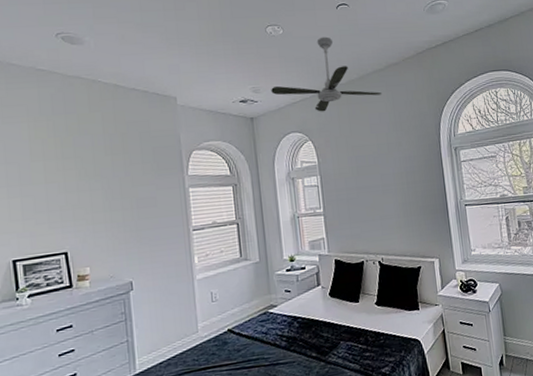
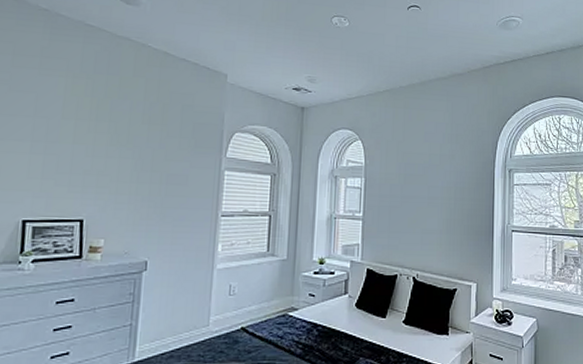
ceiling fan: present [271,36,382,112] -> none [327,35,442,113]

